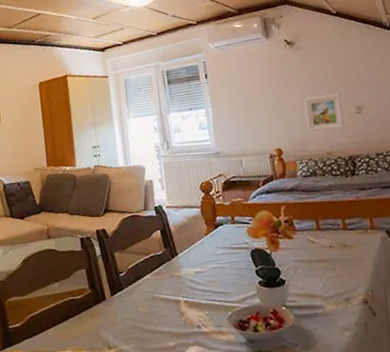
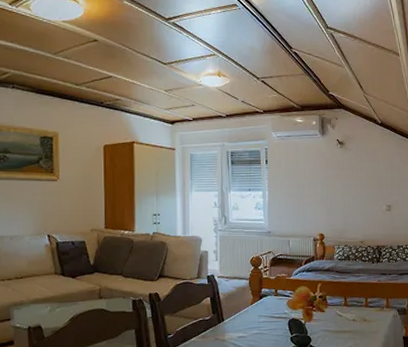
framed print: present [304,94,345,131] -> none [347,192,376,222]

